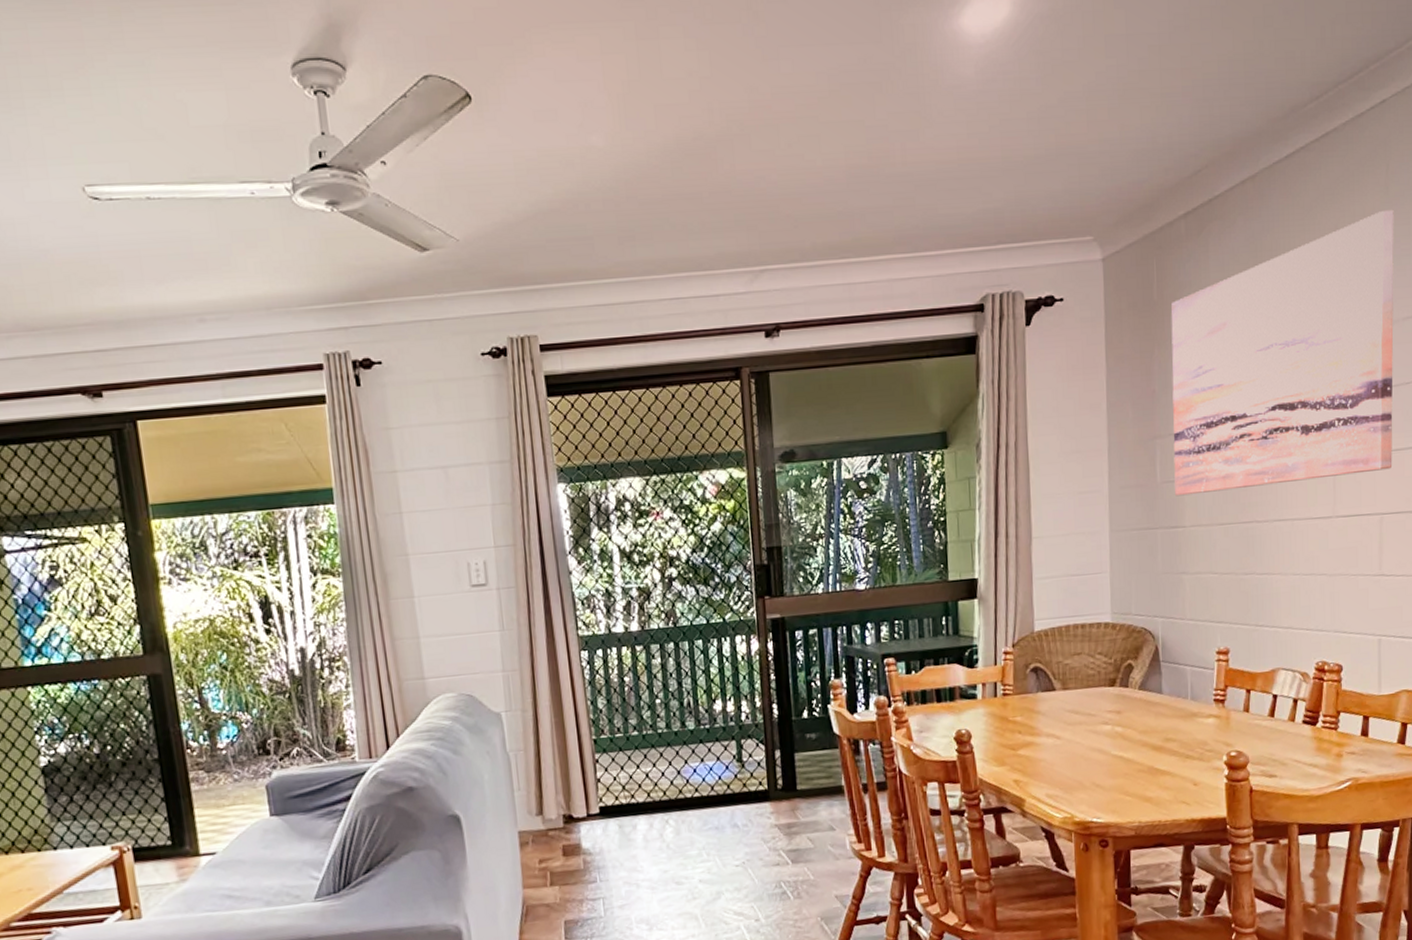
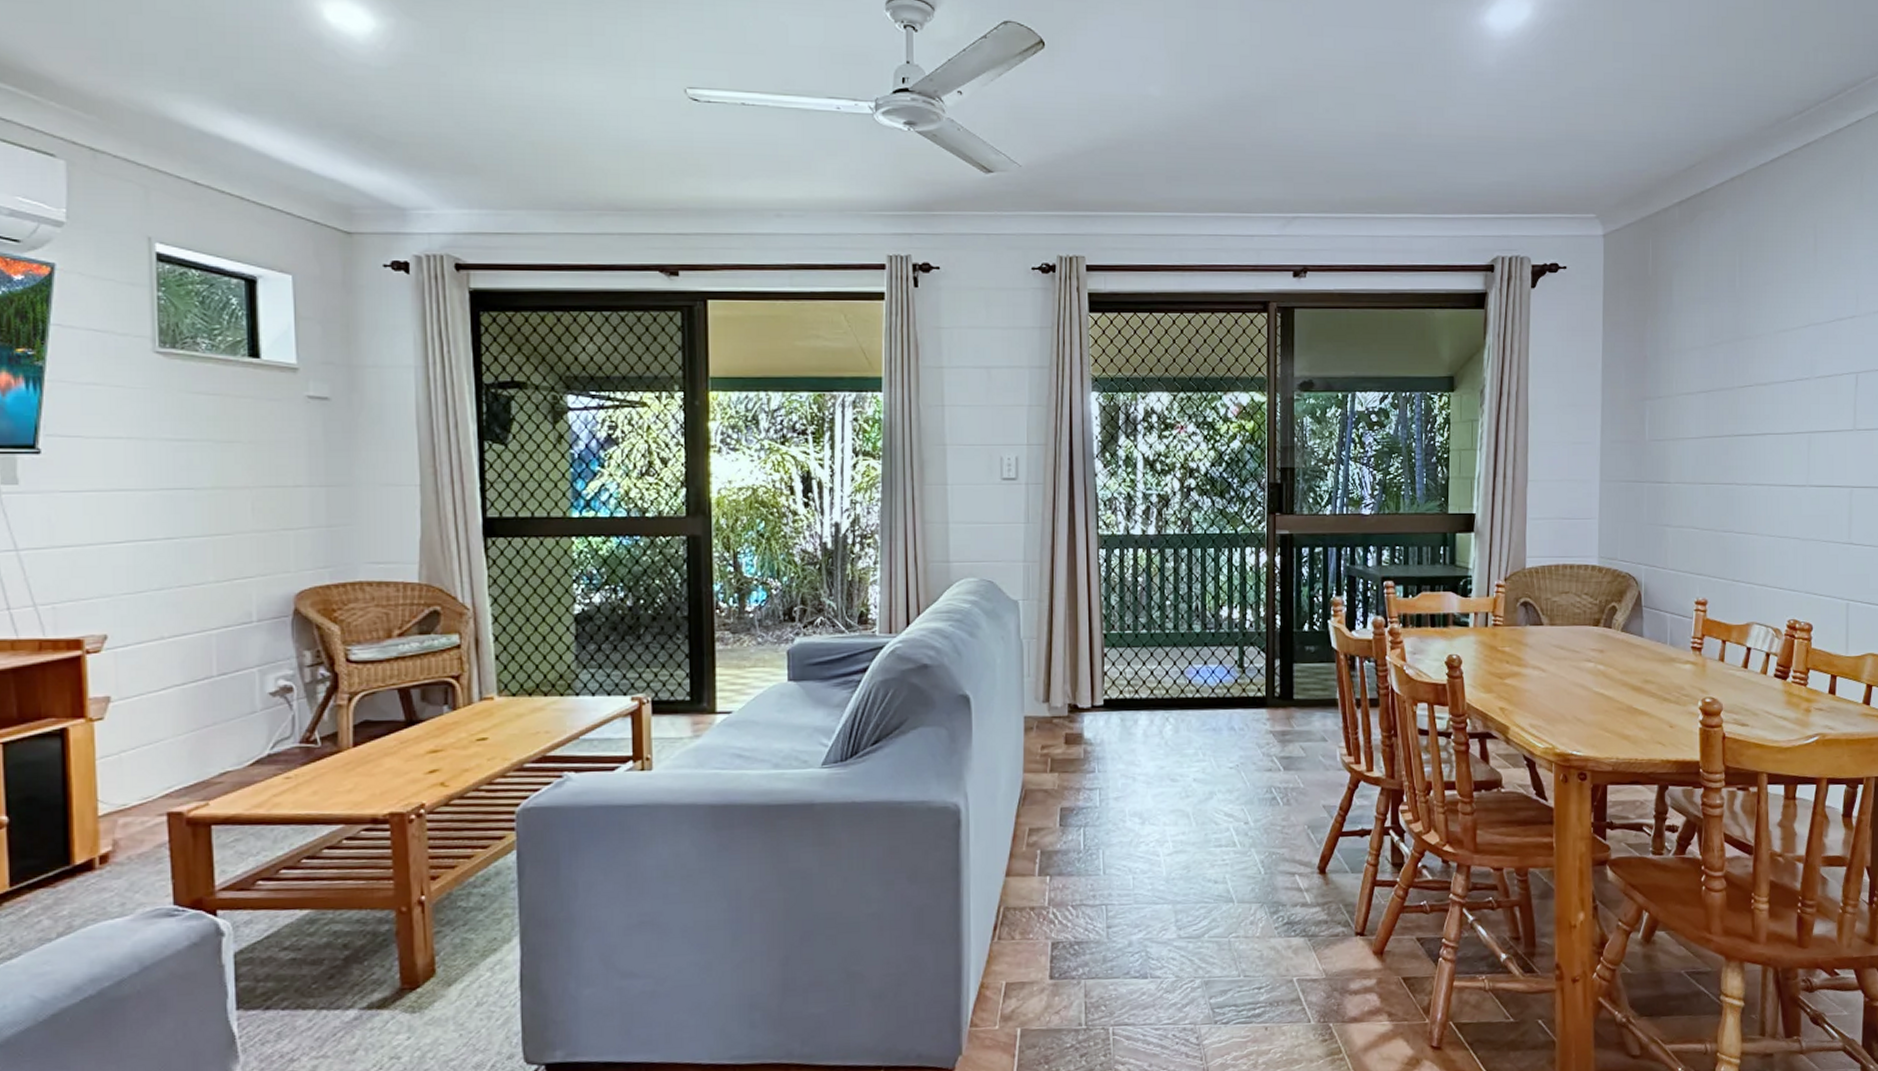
wall art: present [1171,209,1394,497] -> none [1661,215,1867,454]

